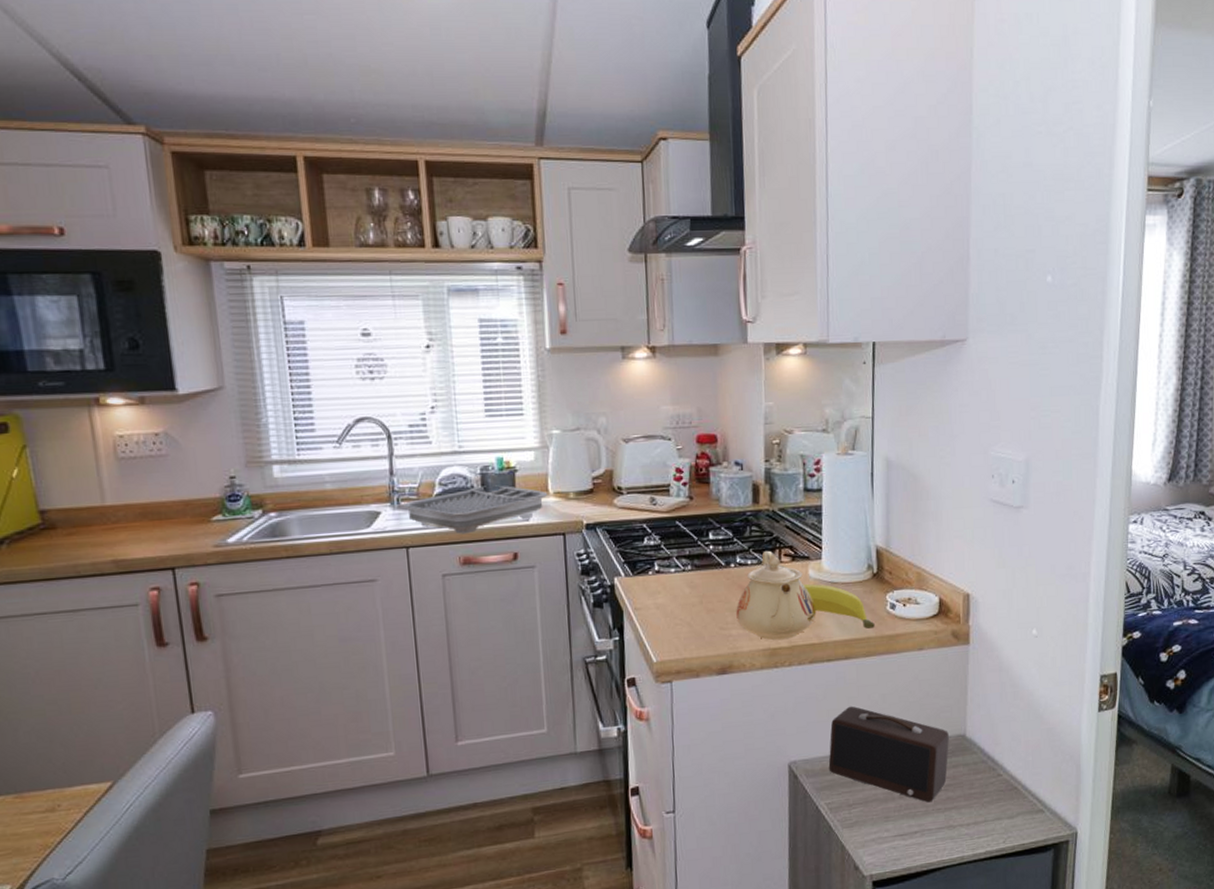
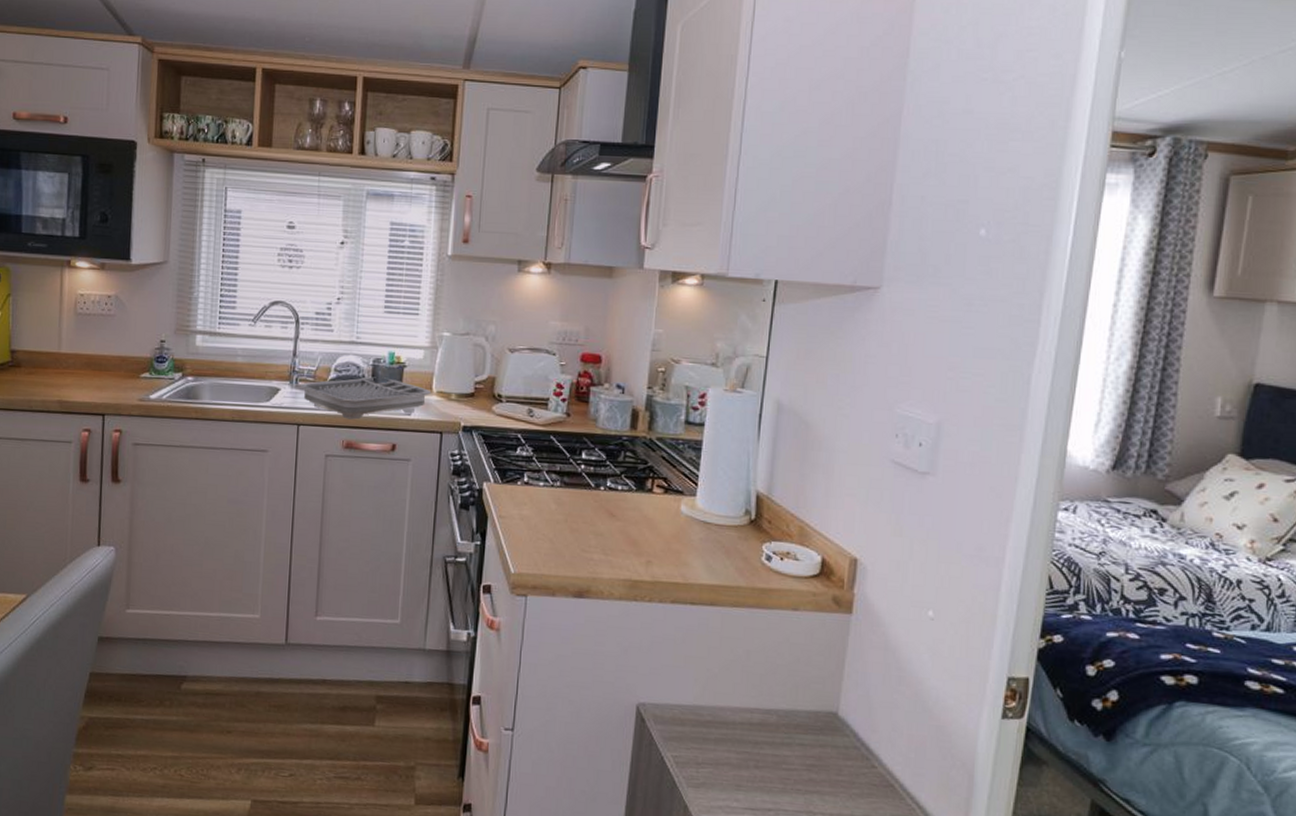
teapot: present [736,550,817,641] -> none [600,478,685,574]
fruit: present [803,583,875,630] -> none [673,518,747,578]
speaker: present [828,706,949,803] -> none [679,656,818,780]

